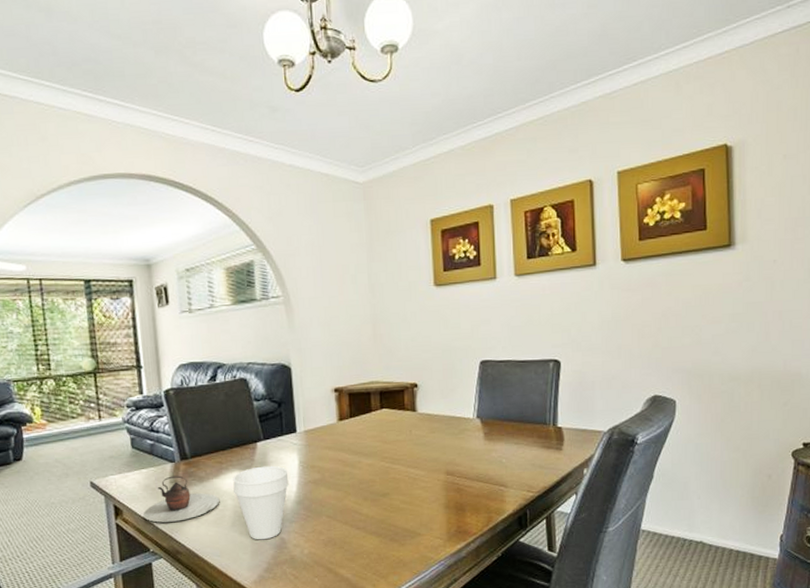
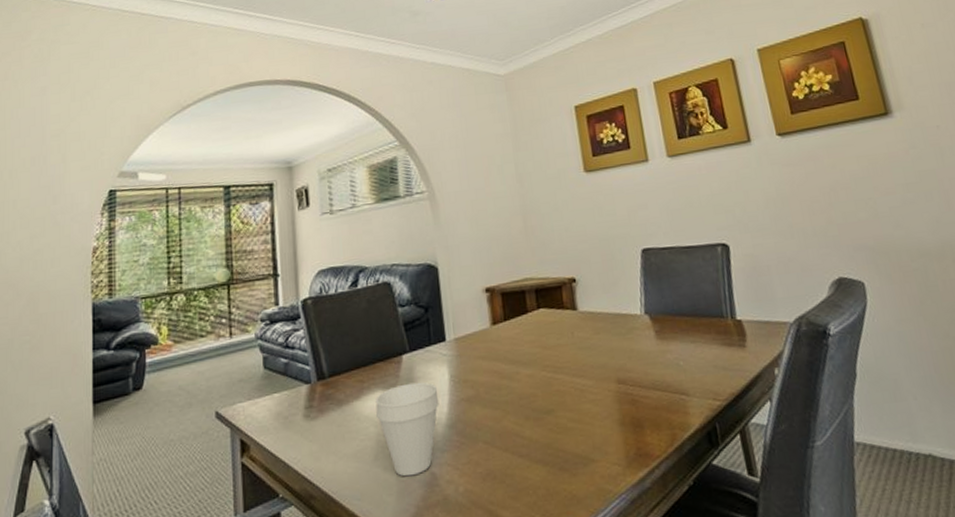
teapot: present [143,475,220,523] -> none [272,399,361,460]

